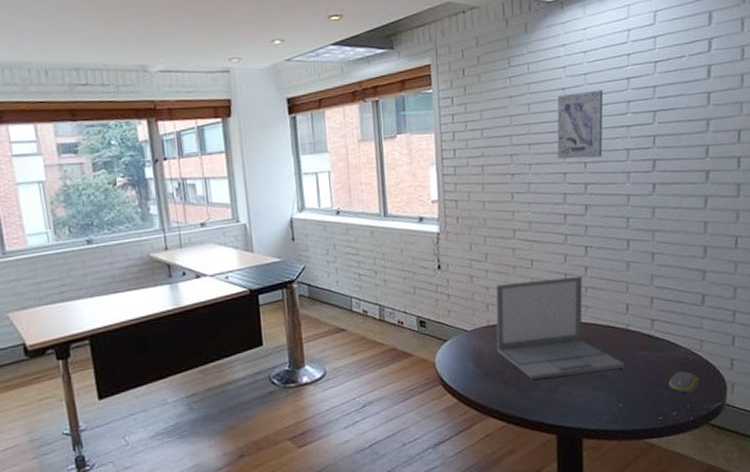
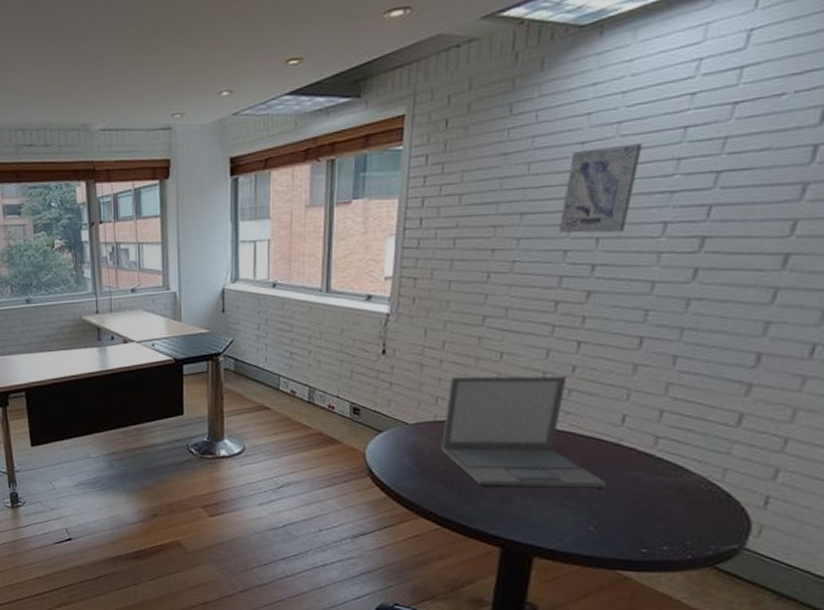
computer mouse: present [668,371,700,394] -> none [664,502,711,529]

